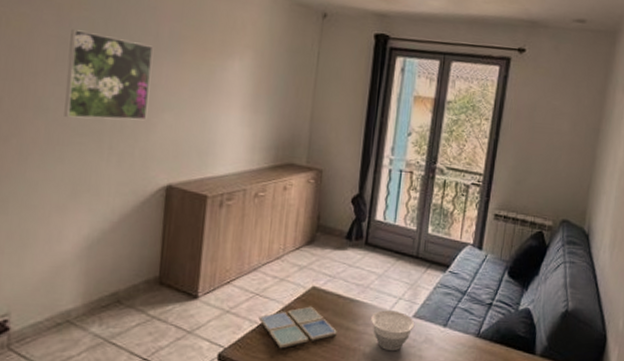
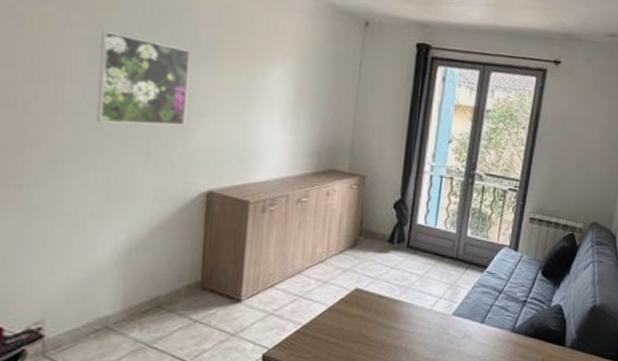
drink coaster: present [258,306,338,349] -> none [302,307,381,348]
bowl: present [371,310,415,351] -> none [412,309,454,347]

